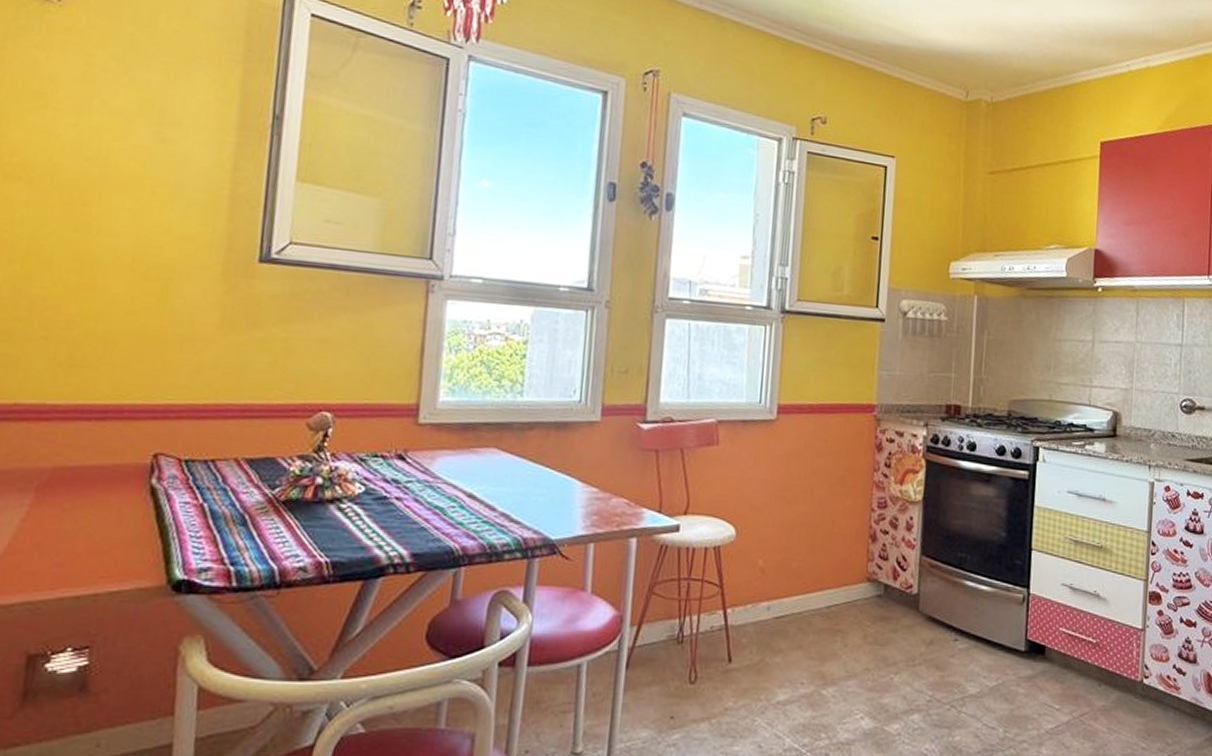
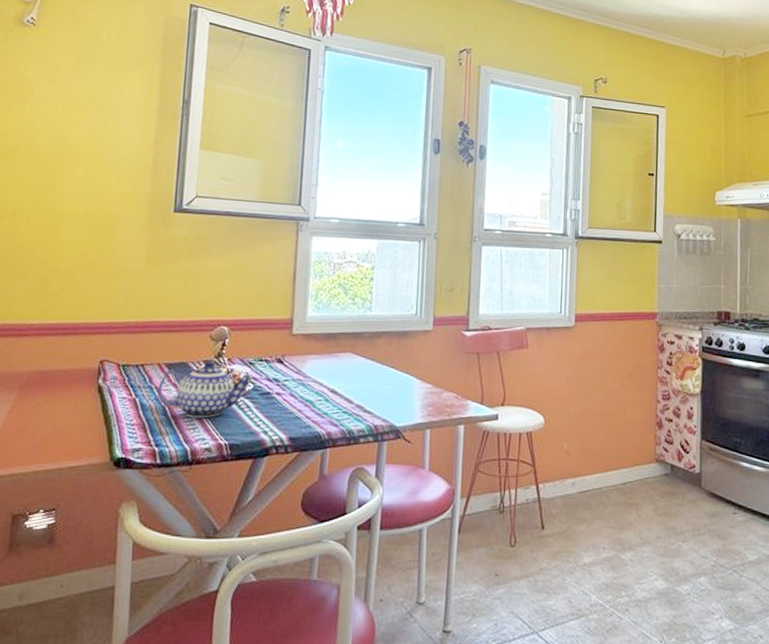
teapot: none [233,456,364,529] -> present [157,361,252,418]

